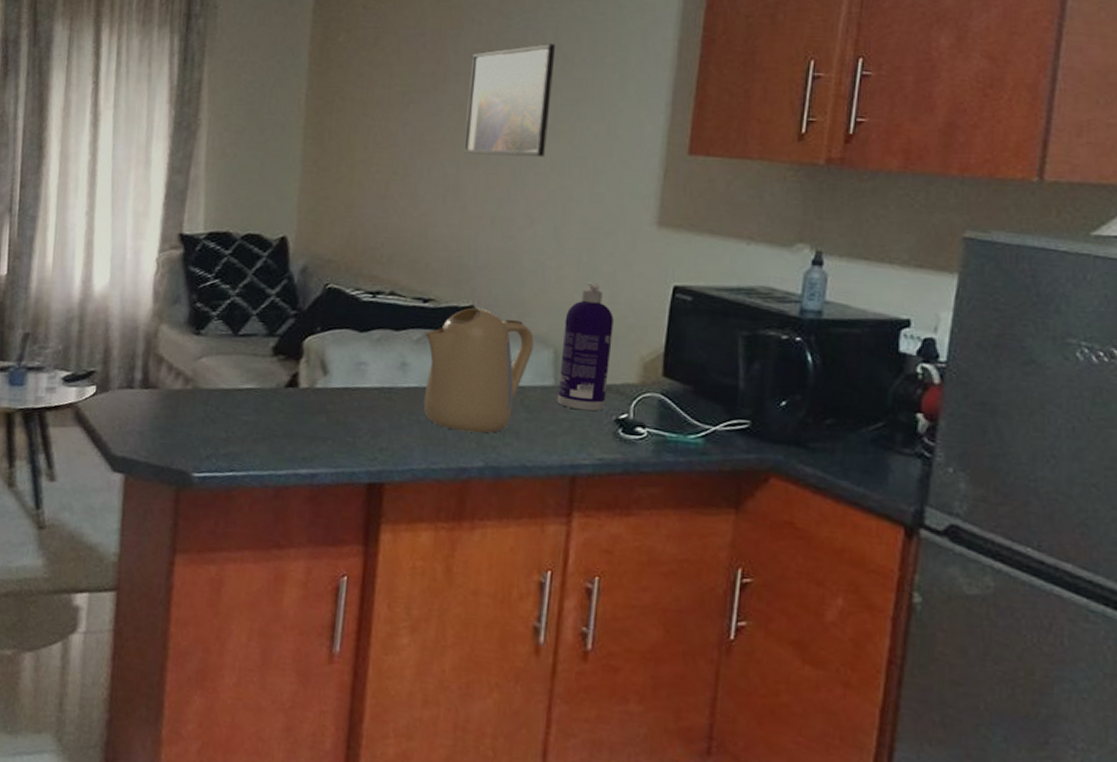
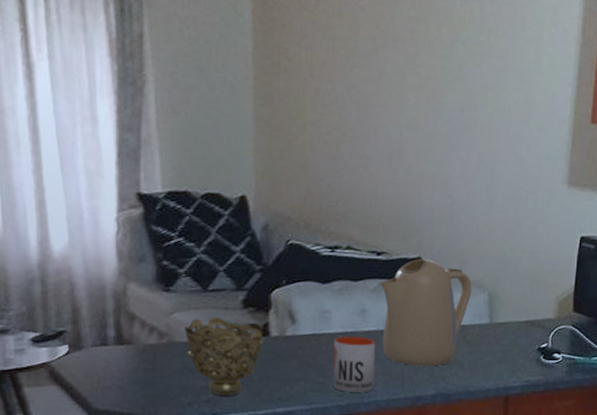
decorative bowl: none [210,364,292,451] -> present [184,317,264,396]
mug: none [363,392,416,459] -> present [333,336,376,393]
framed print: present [464,43,556,158] -> none [405,15,482,123]
spray bottle: present [556,282,614,411] -> none [492,235,535,343]

